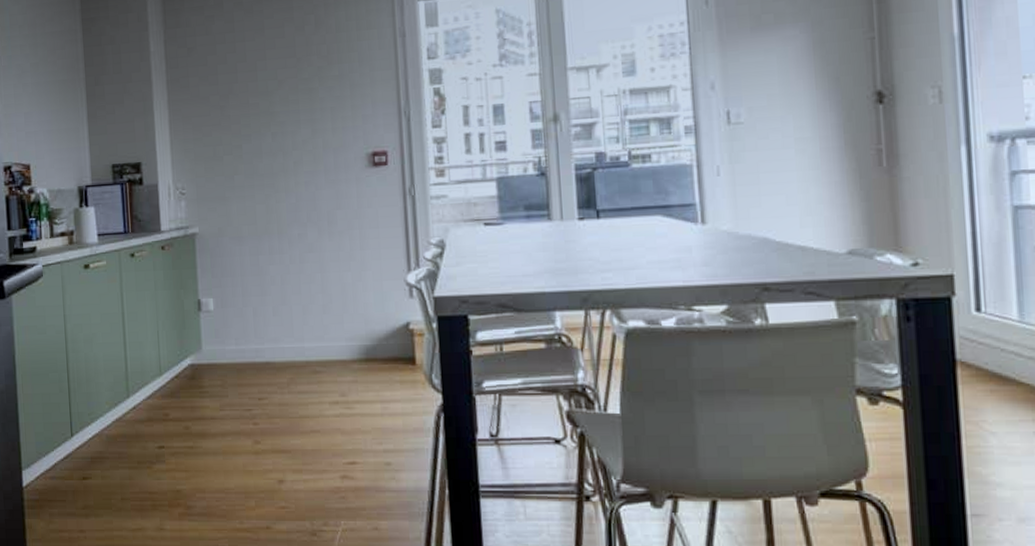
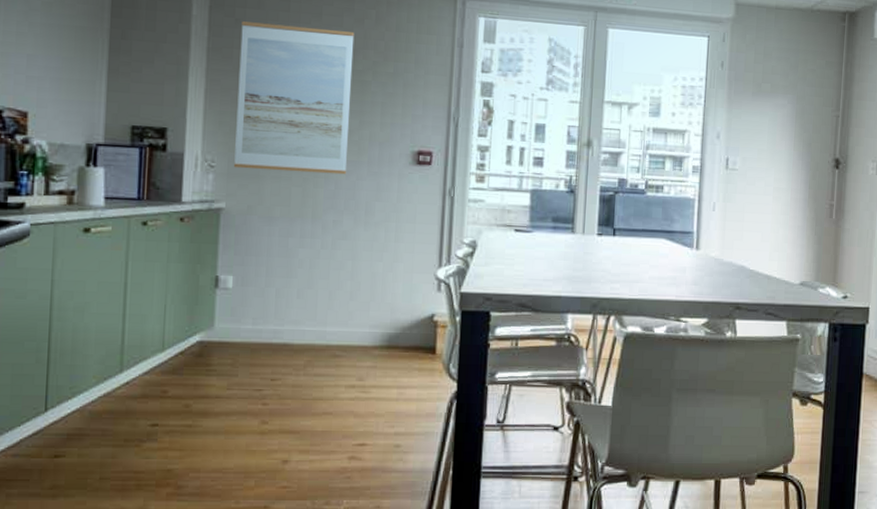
wall art: none [193,41,306,193] -> present [234,21,355,175]

